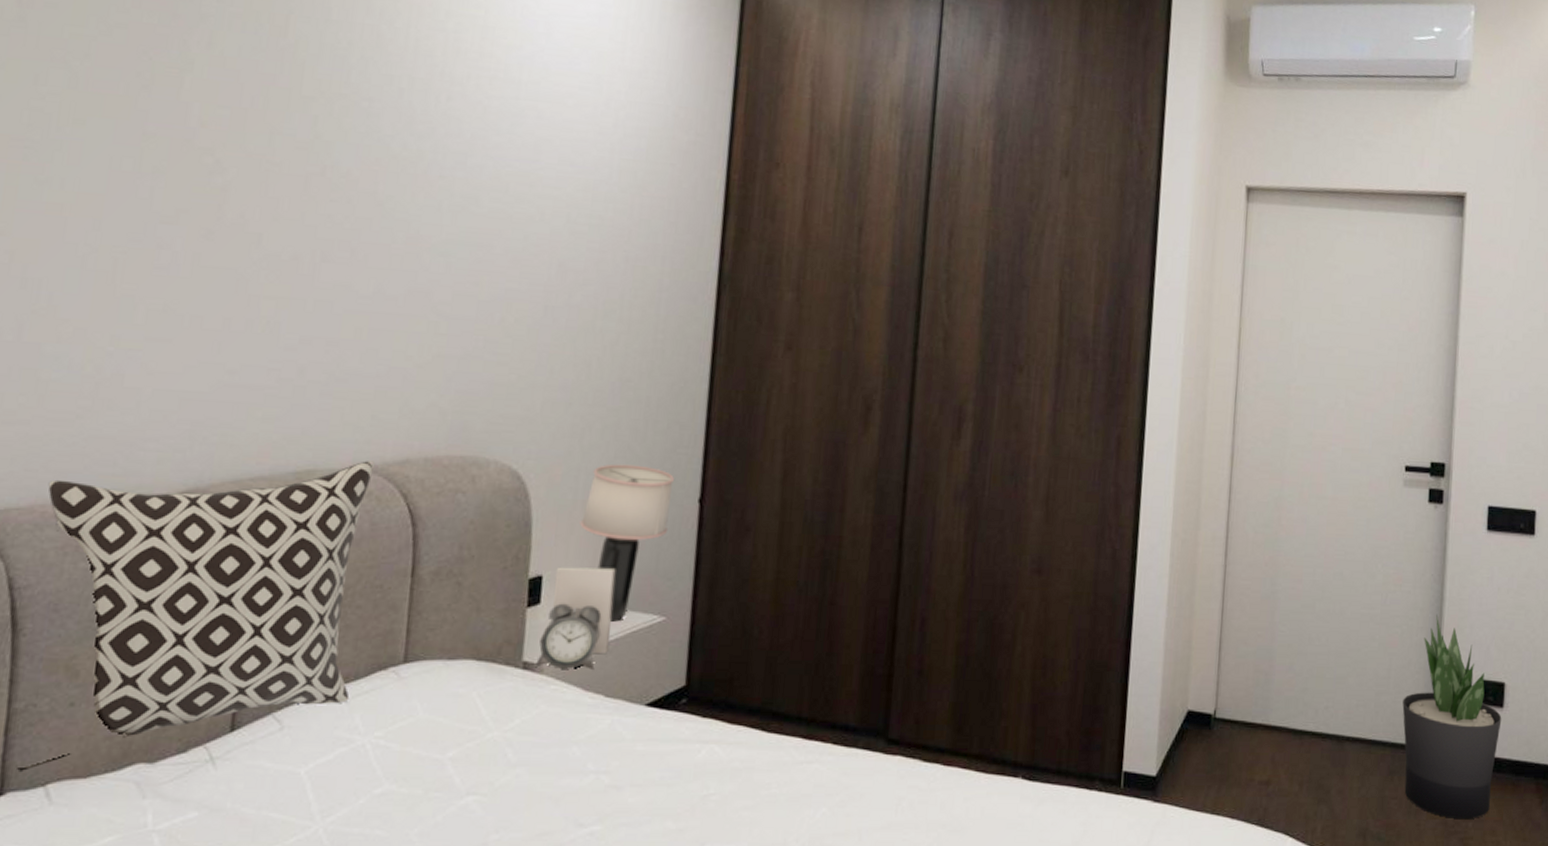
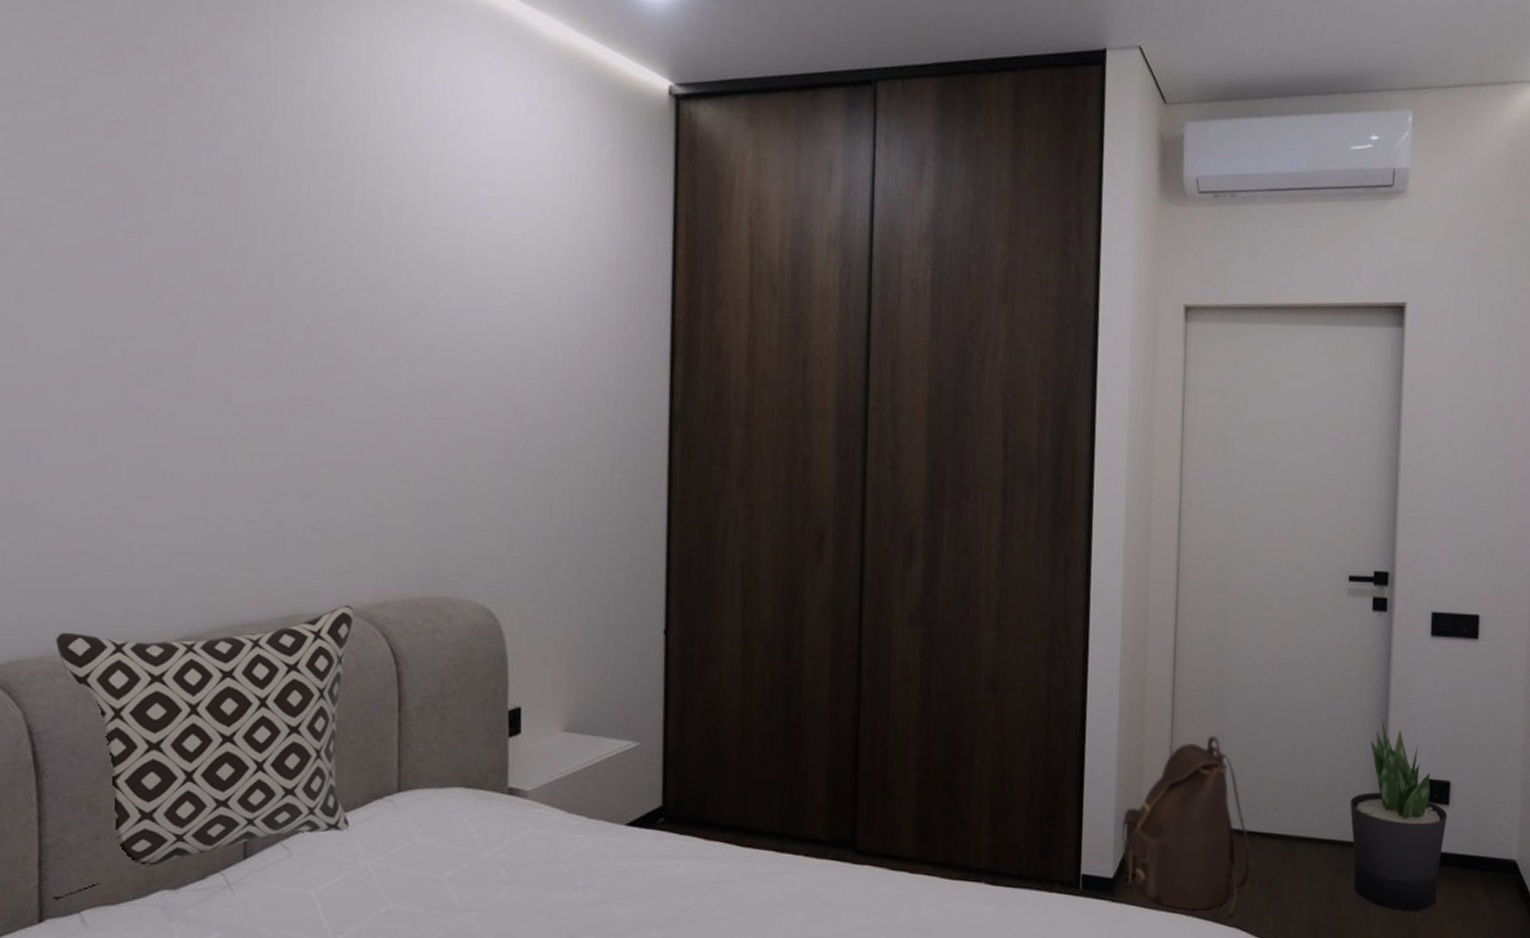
alarm clock: present [534,603,602,670] -> none [519,732,580,795]
book: present [553,567,616,653] -> none [532,698,590,778]
table lamp: present [580,464,675,622] -> none [553,599,640,748]
backpack: none [1165,628,1301,822] -> present [1121,736,1252,918]

